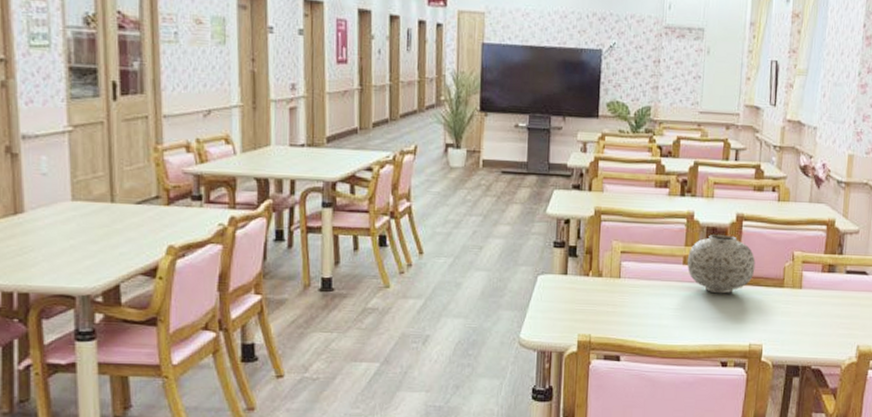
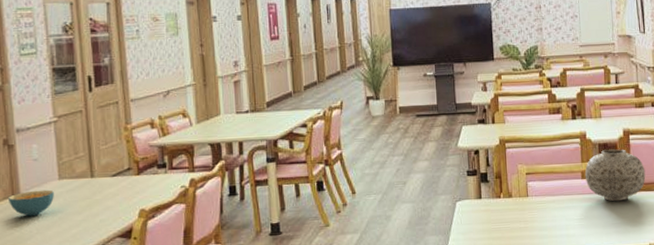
cereal bowl: none [8,210,65,241] -> present [7,189,54,217]

